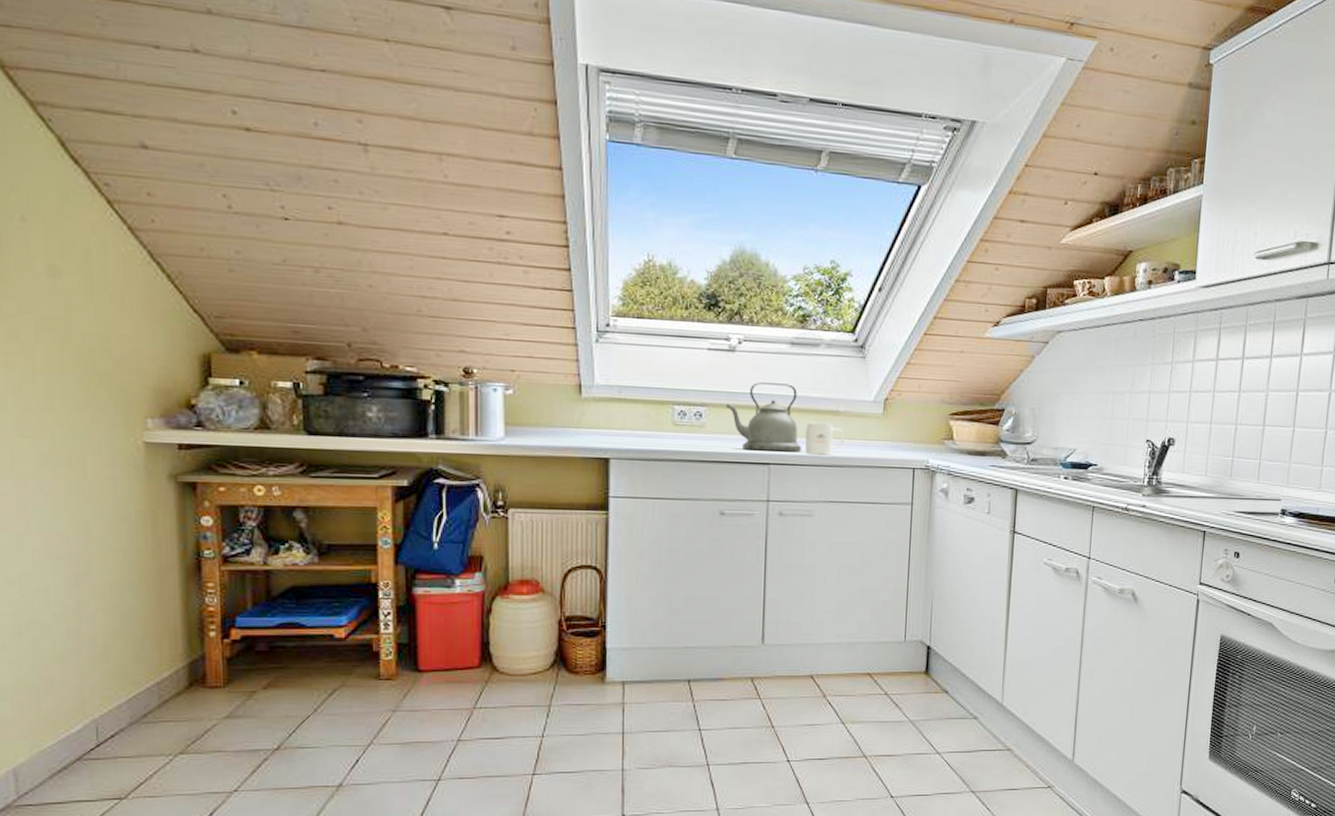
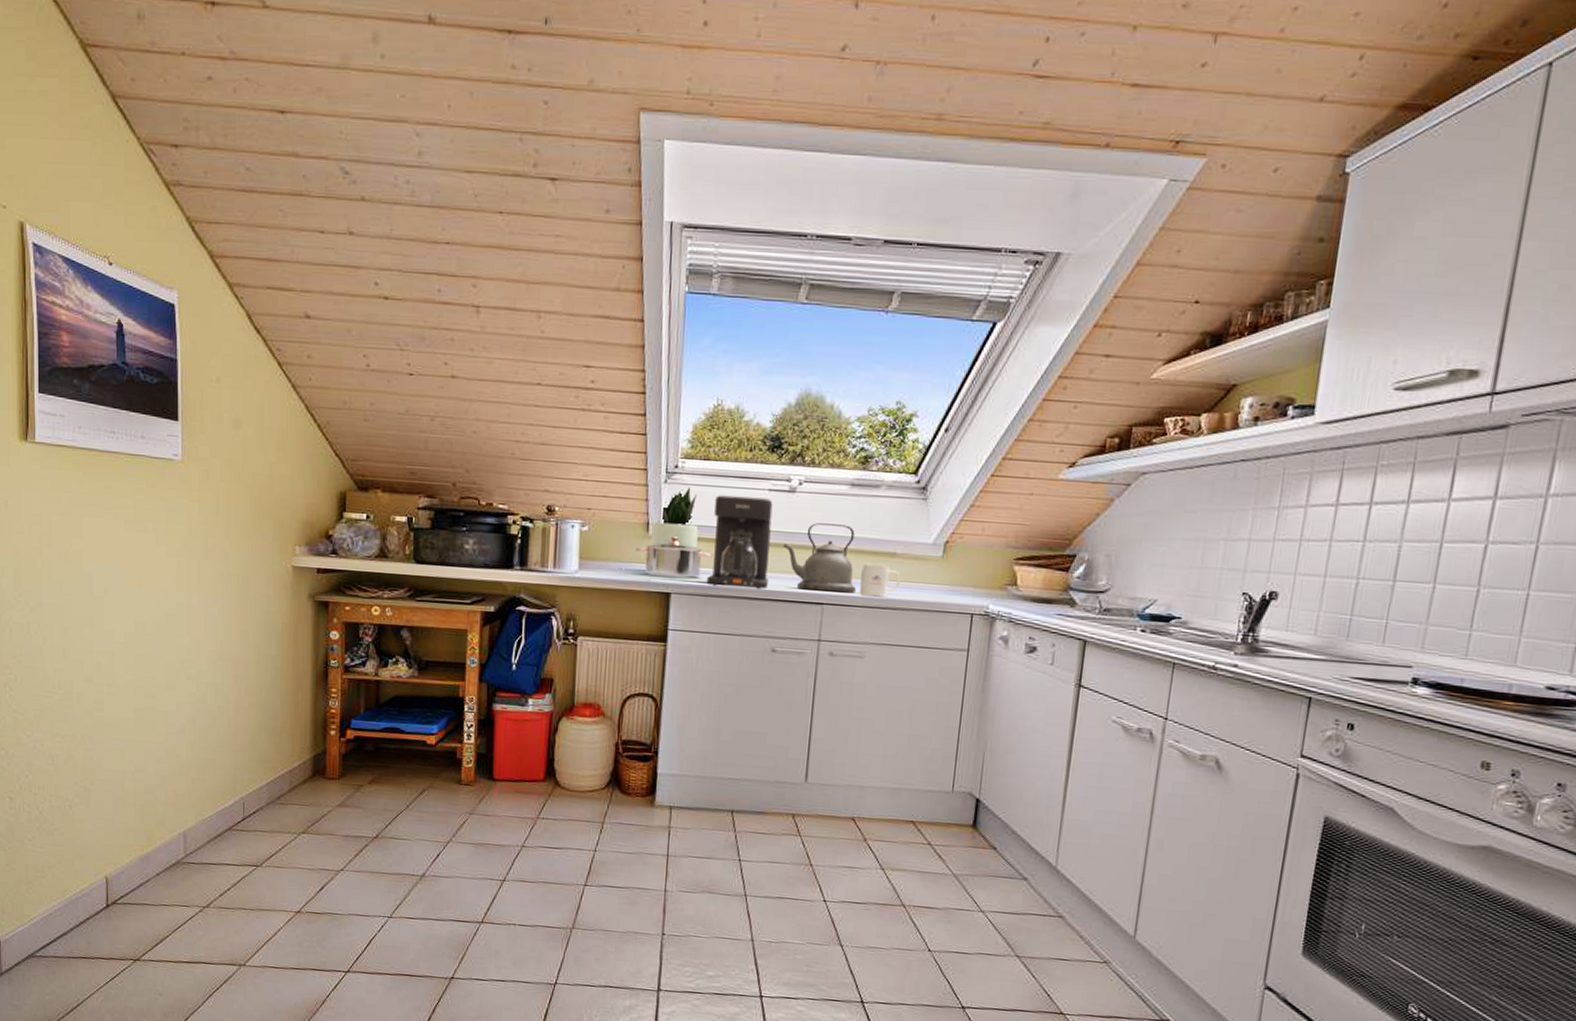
cooking pot: none [568,399,653,443] -> present [636,536,713,578]
planter: none [579,346,636,432] -> present [645,487,699,567]
coffee maker: none [647,355,713,451] -> present [706,495,773,590]

